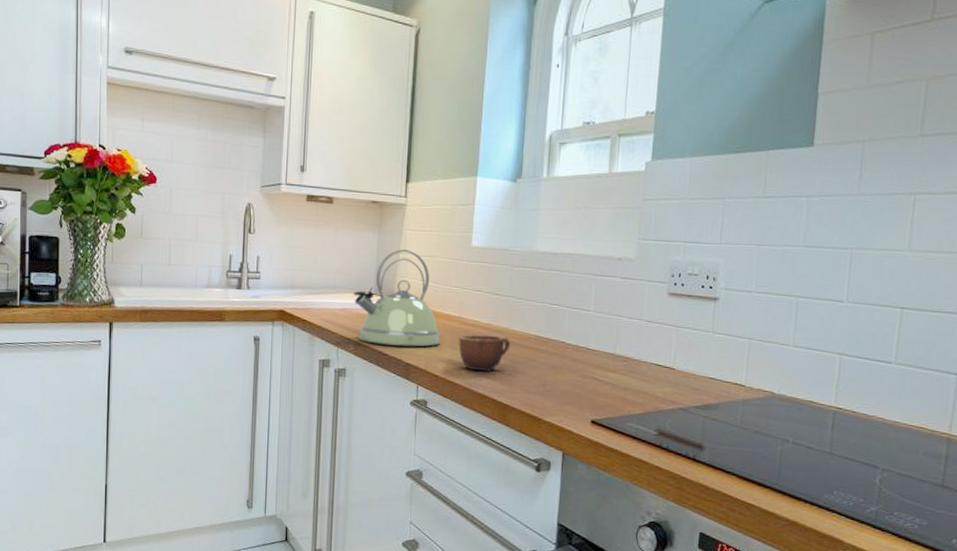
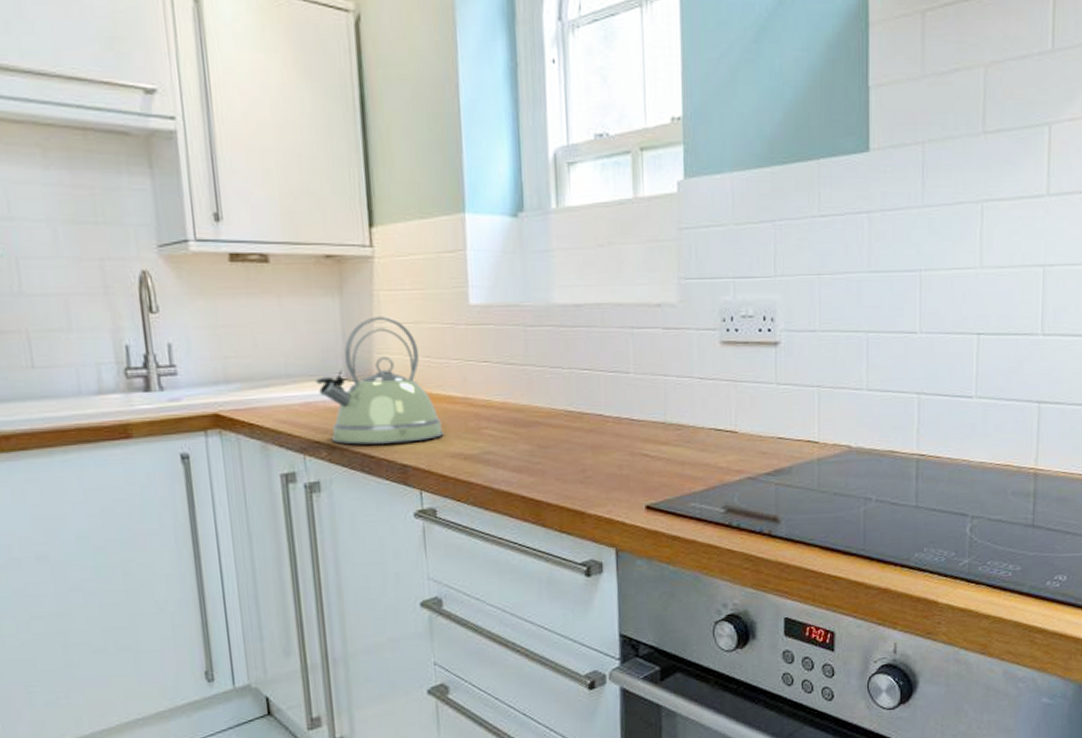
mug: present [459,335,510,371] -> none [468,416,535,463]

